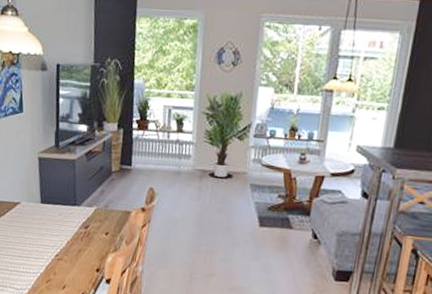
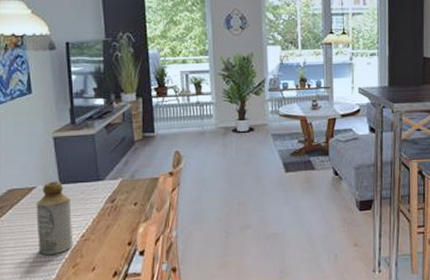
bottle: none [18,199,50,268] -> present [36,181,73,256]

